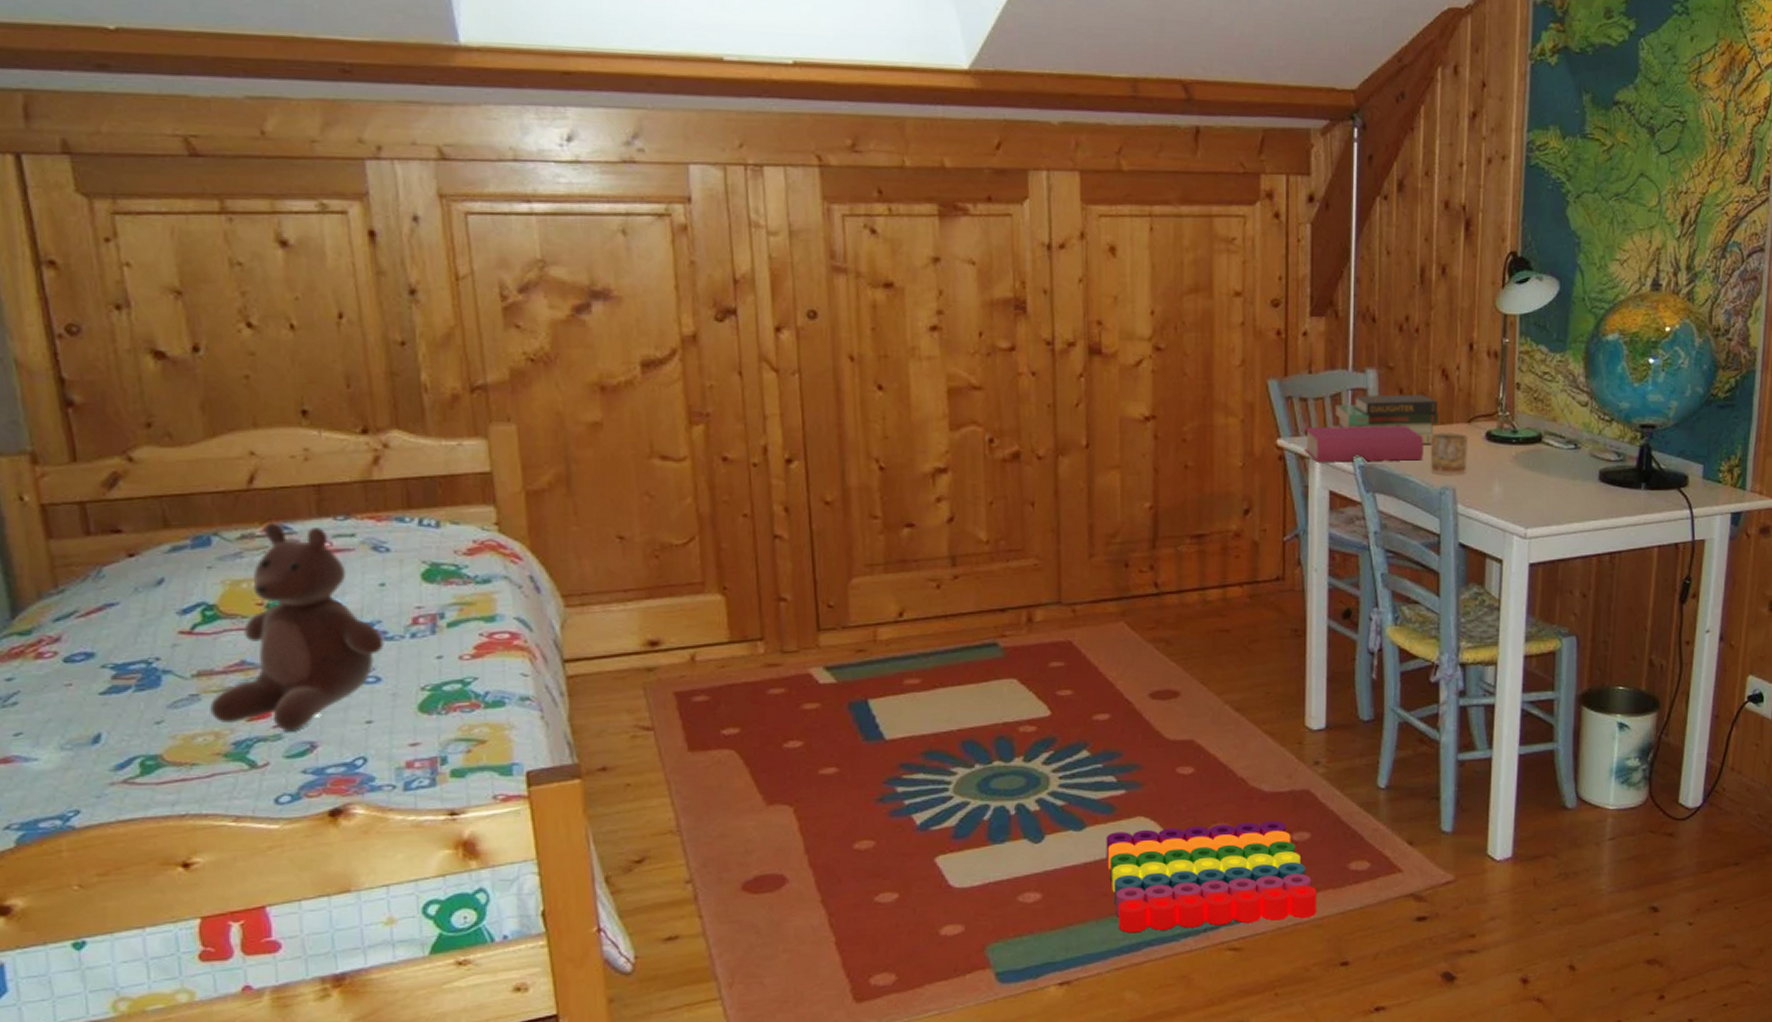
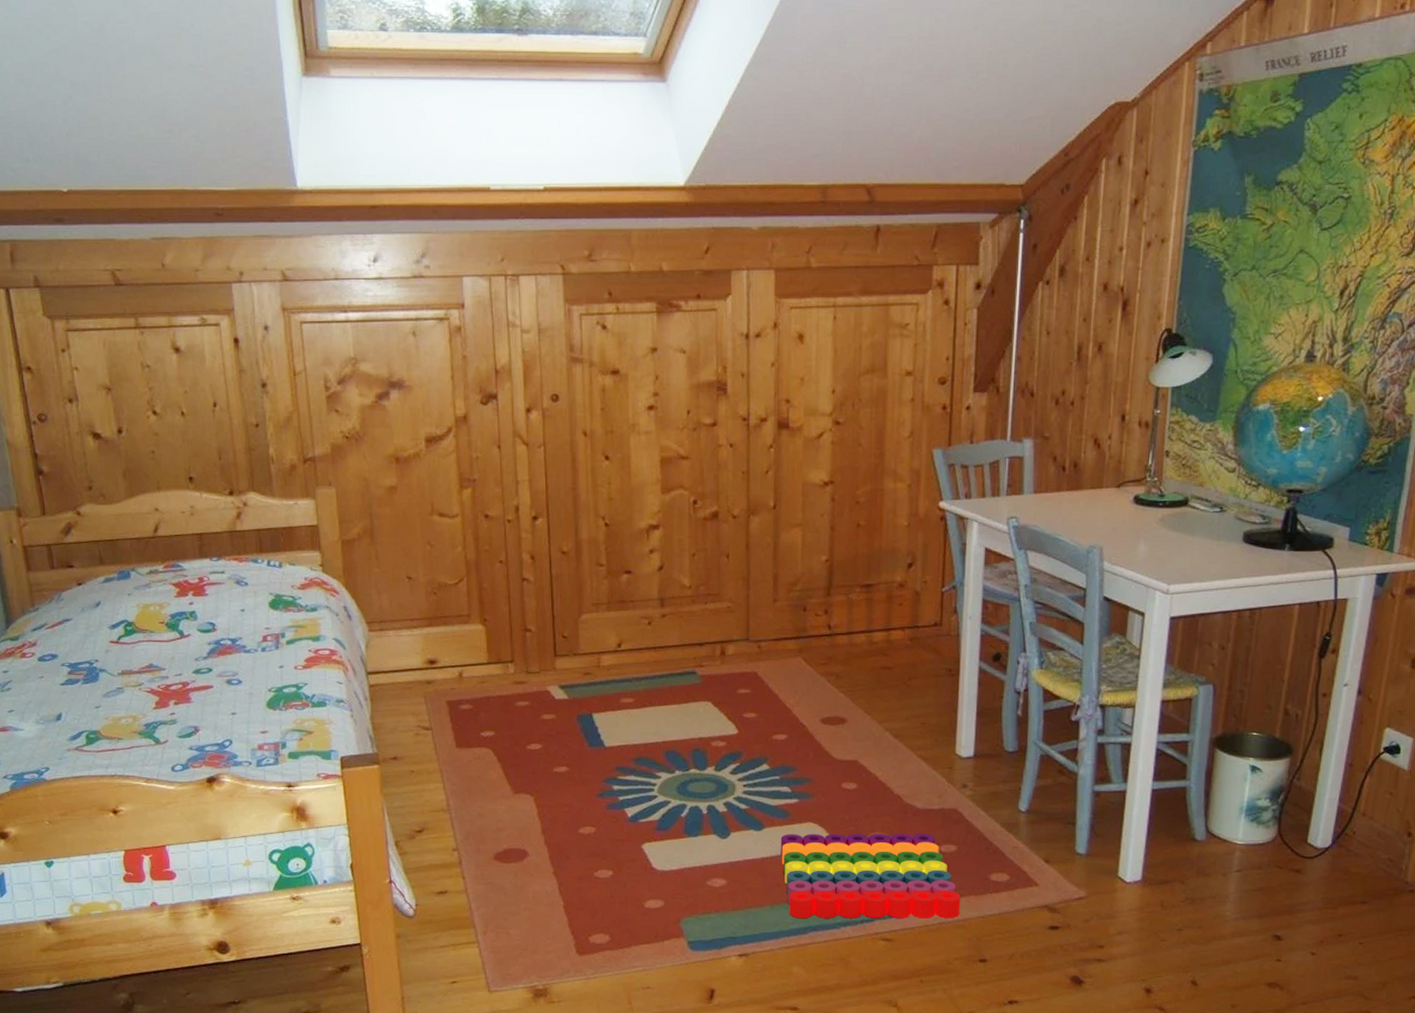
teddy bear: present [210,523,384,732] -> none [130,562,244,718]
book: present [1304,425,1425,462] -> none [964,490,1075,523]
books: present [1330,394,1438,445] -> none [987,461,1090,508]
mug: present [1430,432,1469,475] -> none [1079,496,1117,535]

